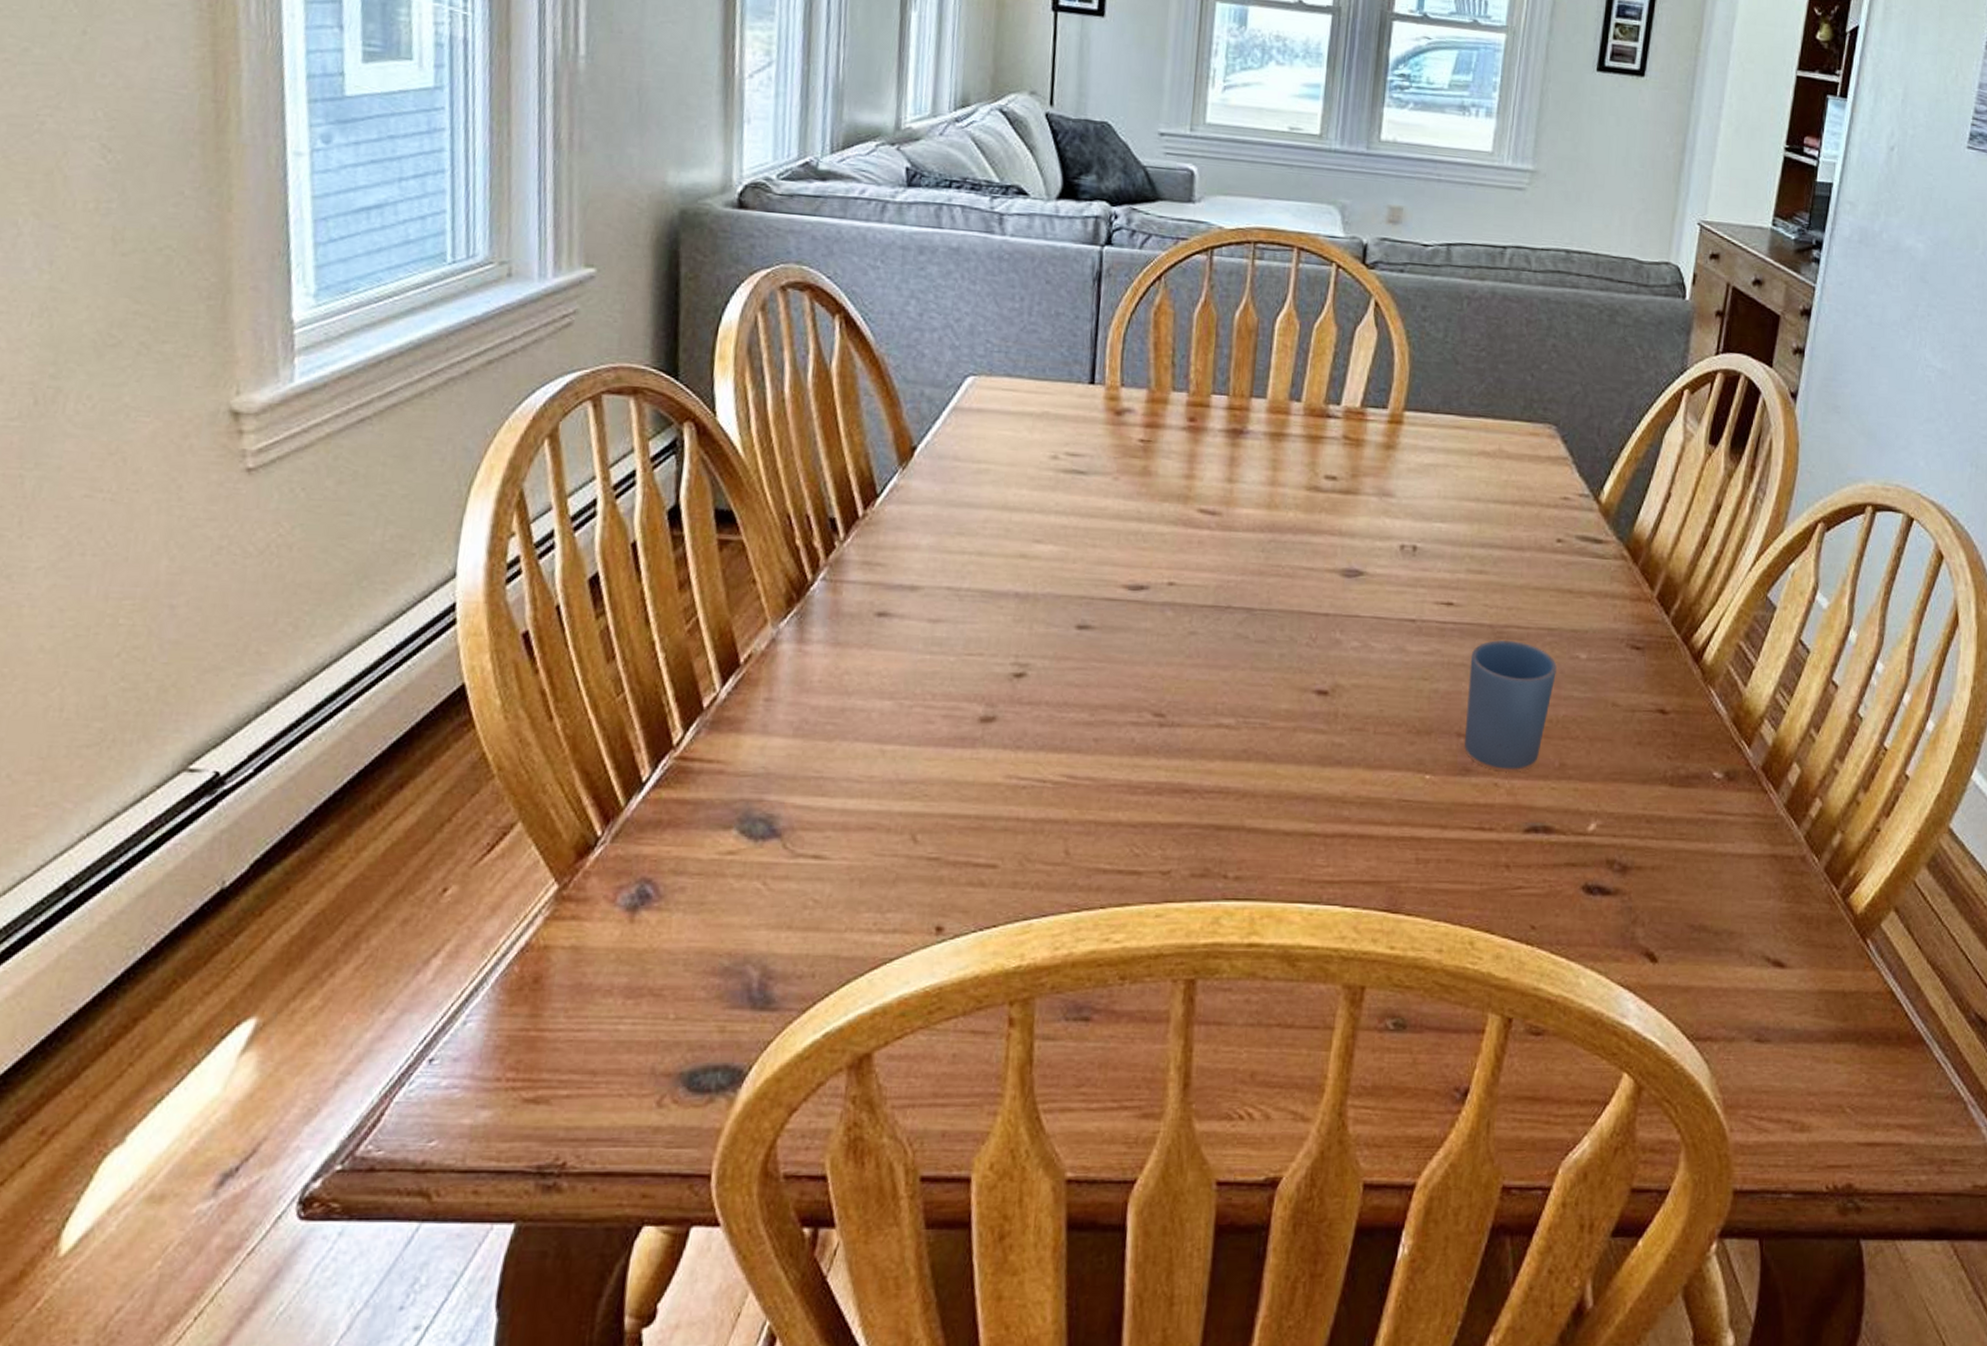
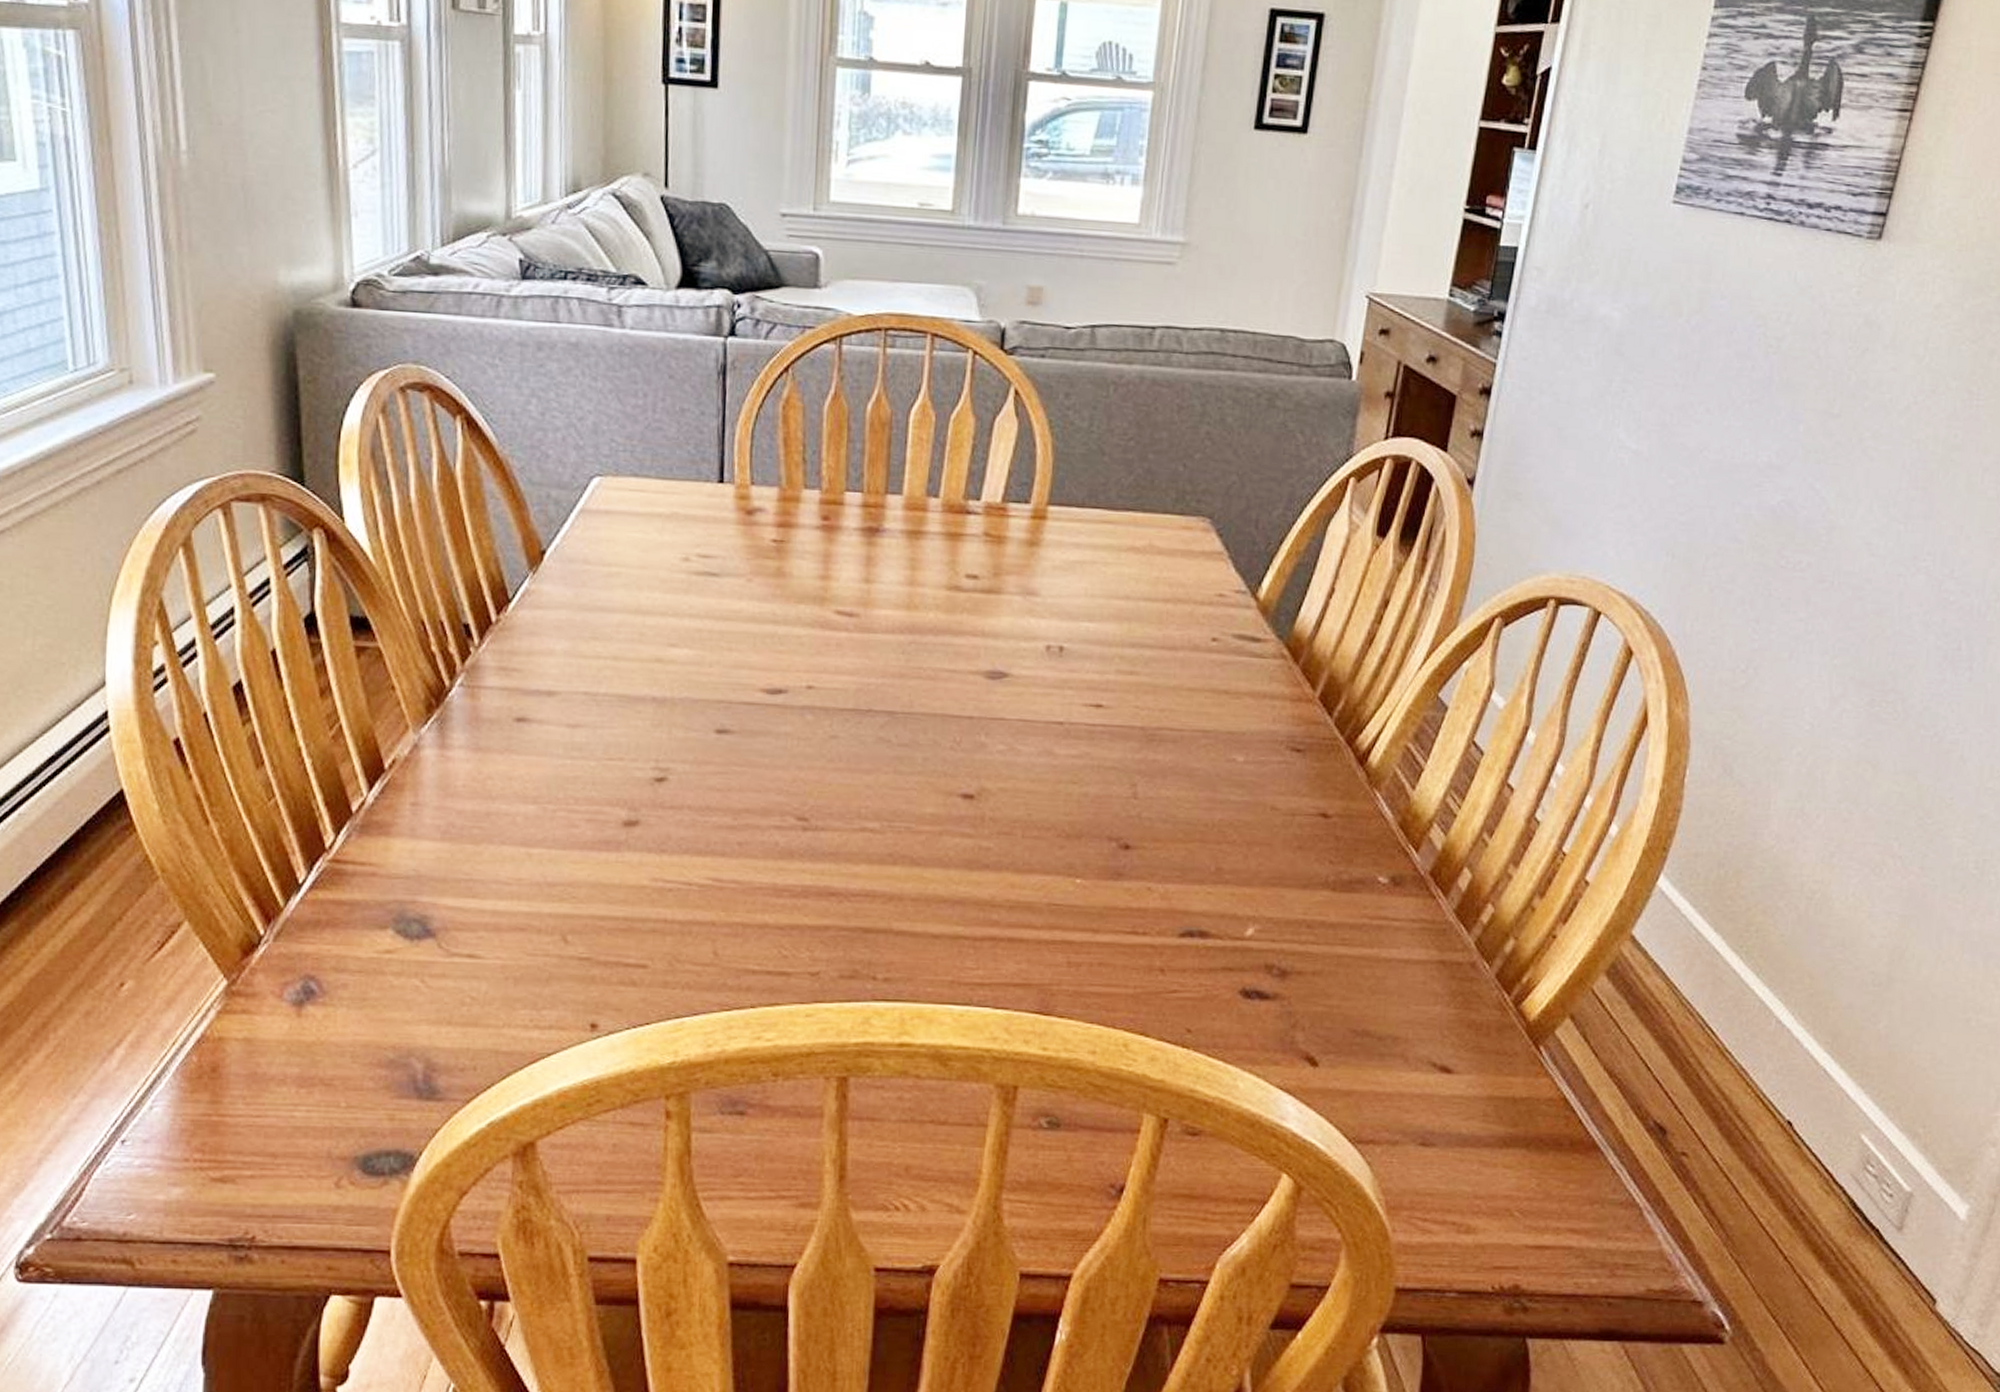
mug: present [1465,640,1557,772] -> none [1116,743,1212,876]

